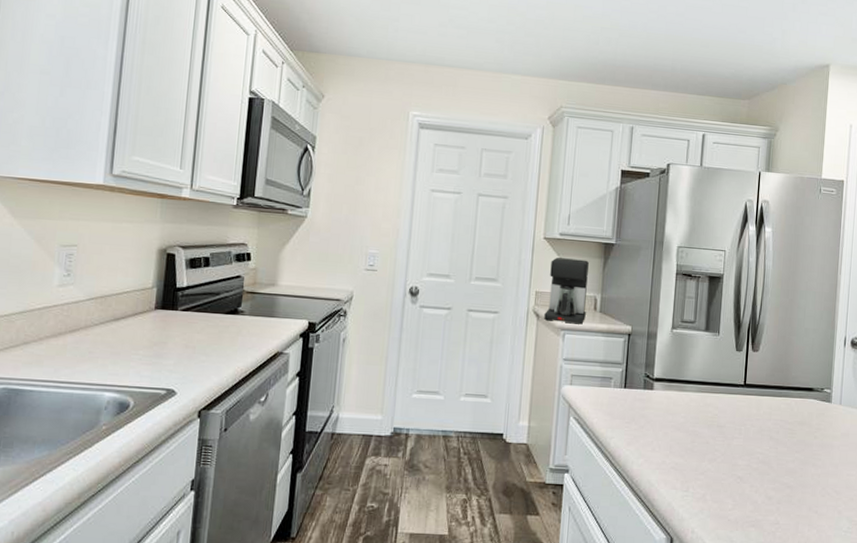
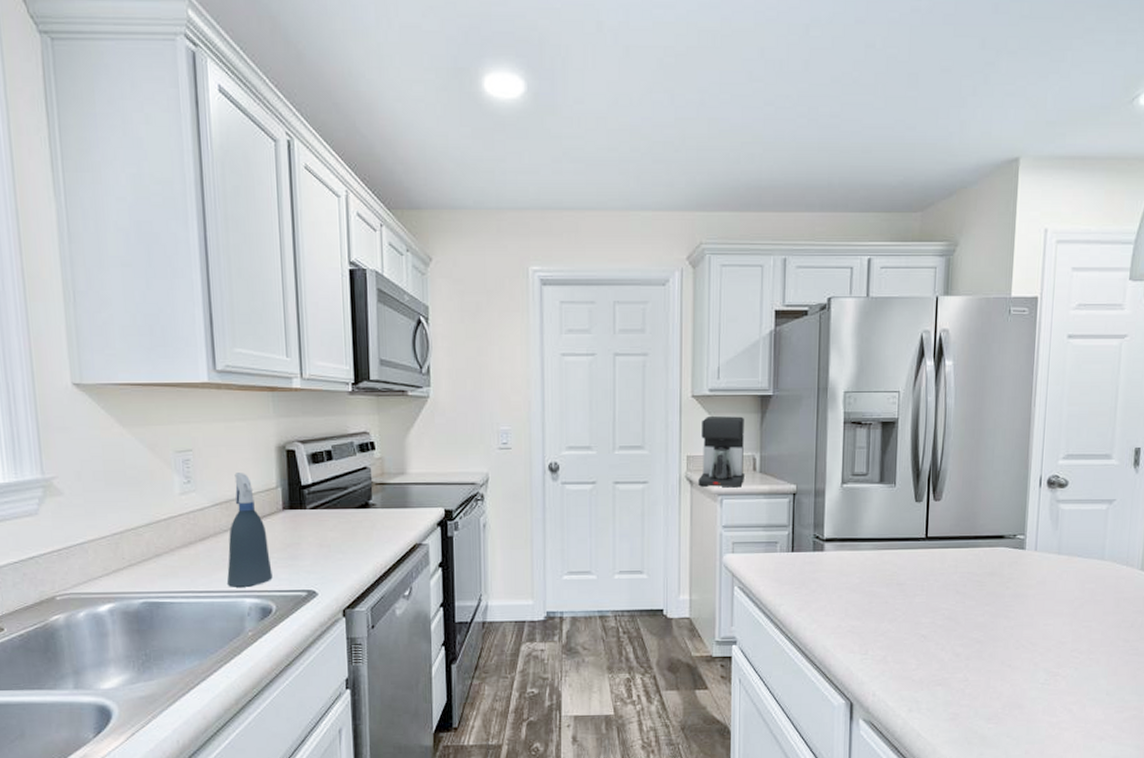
spray bottle: none [90,270,136,381] -> present [227,473,273,587]

